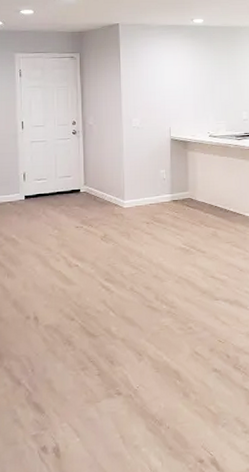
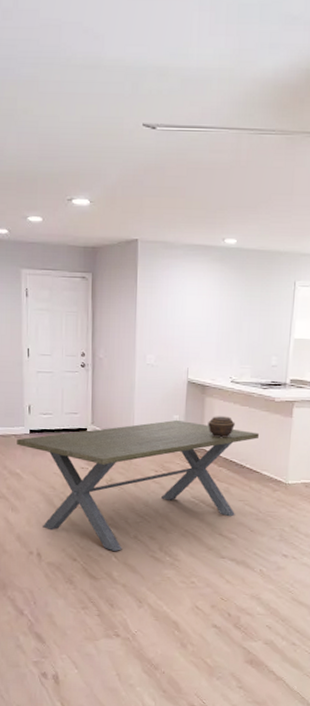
dining table: none [12,174,238,307] -> present [17,419,259,552]
decorative container: none [192,167,216,187] -> present [208,416,235,438]

